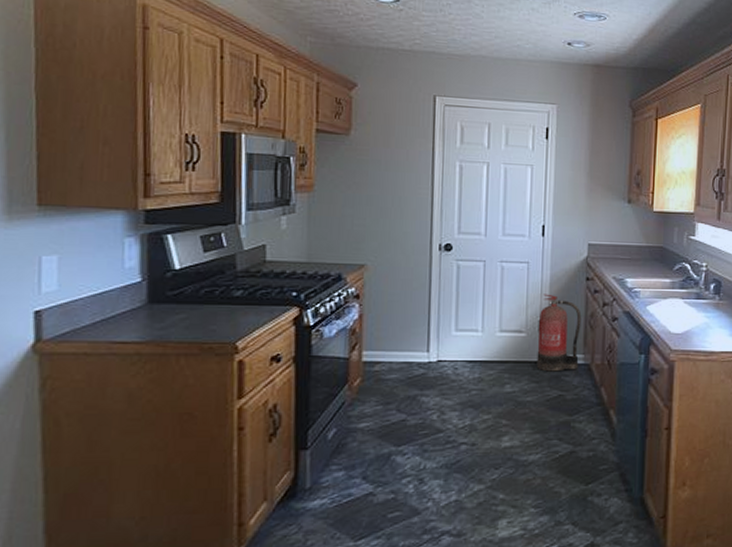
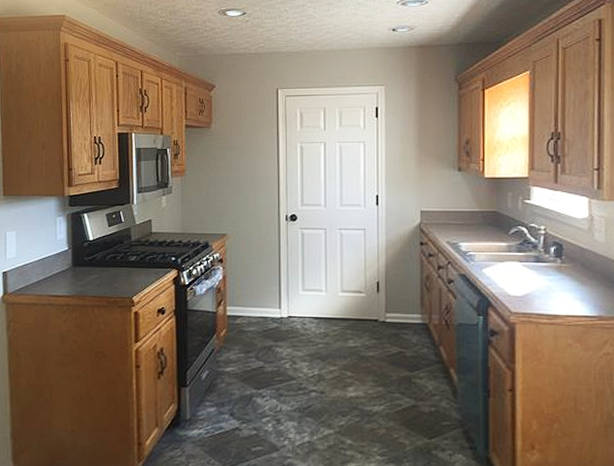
fire extinguisher: present [536,294,582,372] -> none [376,257,418,330]

